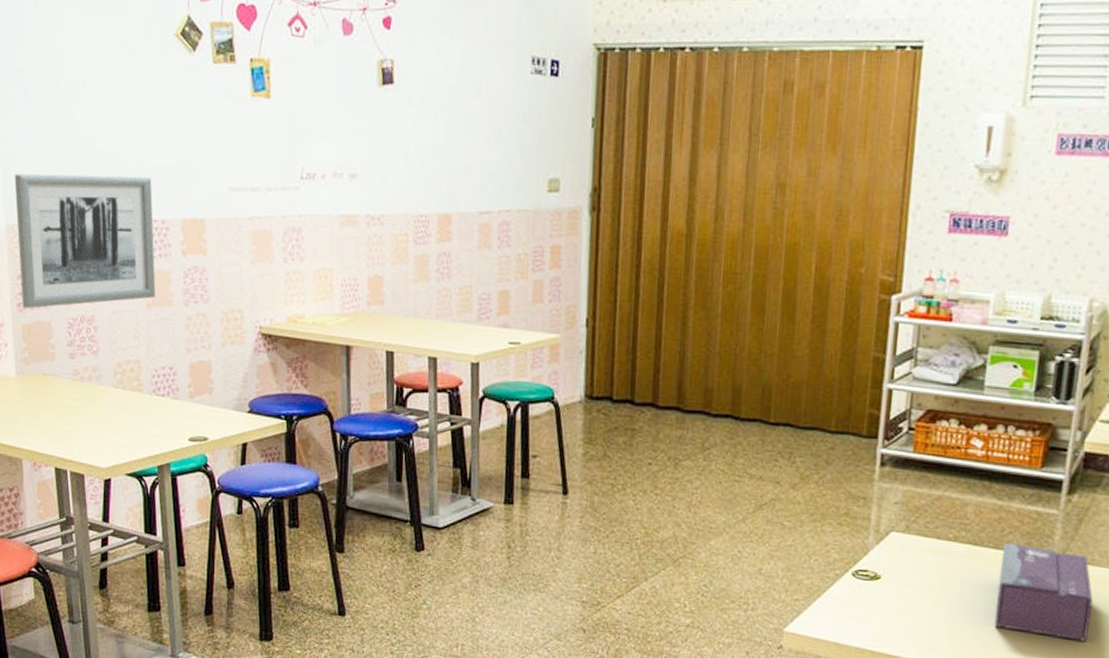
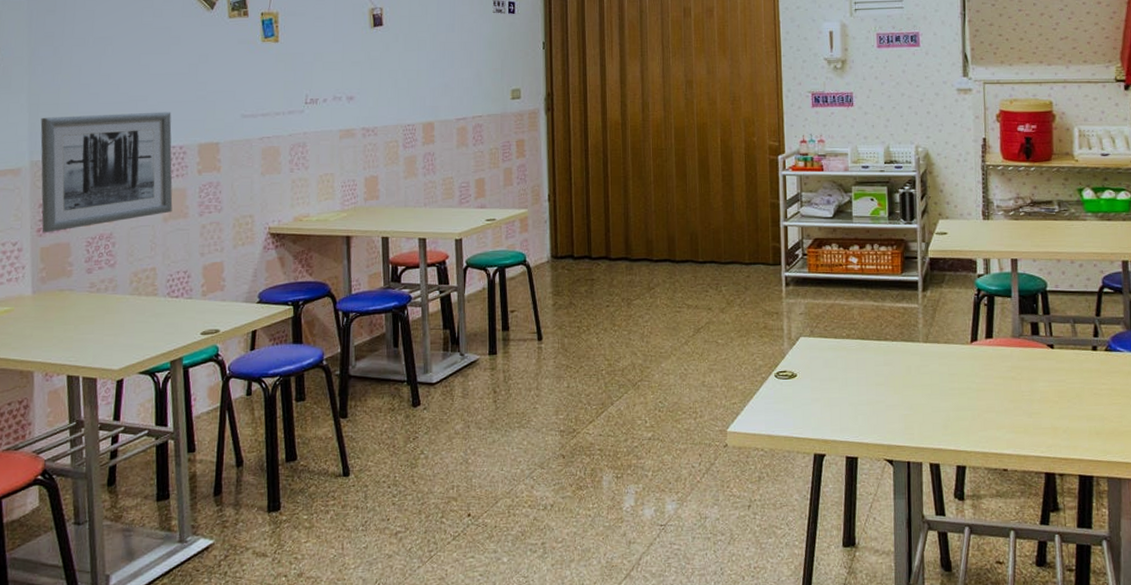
tissue box: present [995,542,1094,642] -> none [883,334,954,405]

